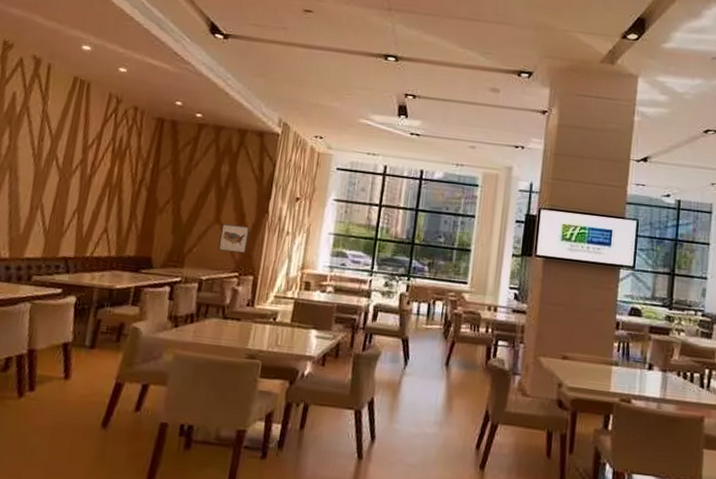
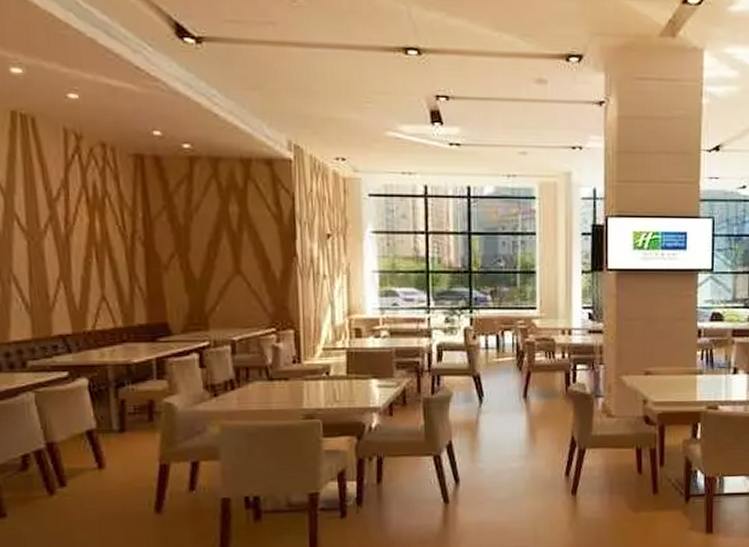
wall art: present [218,224,250,253] -> none [244,274,279,305]

